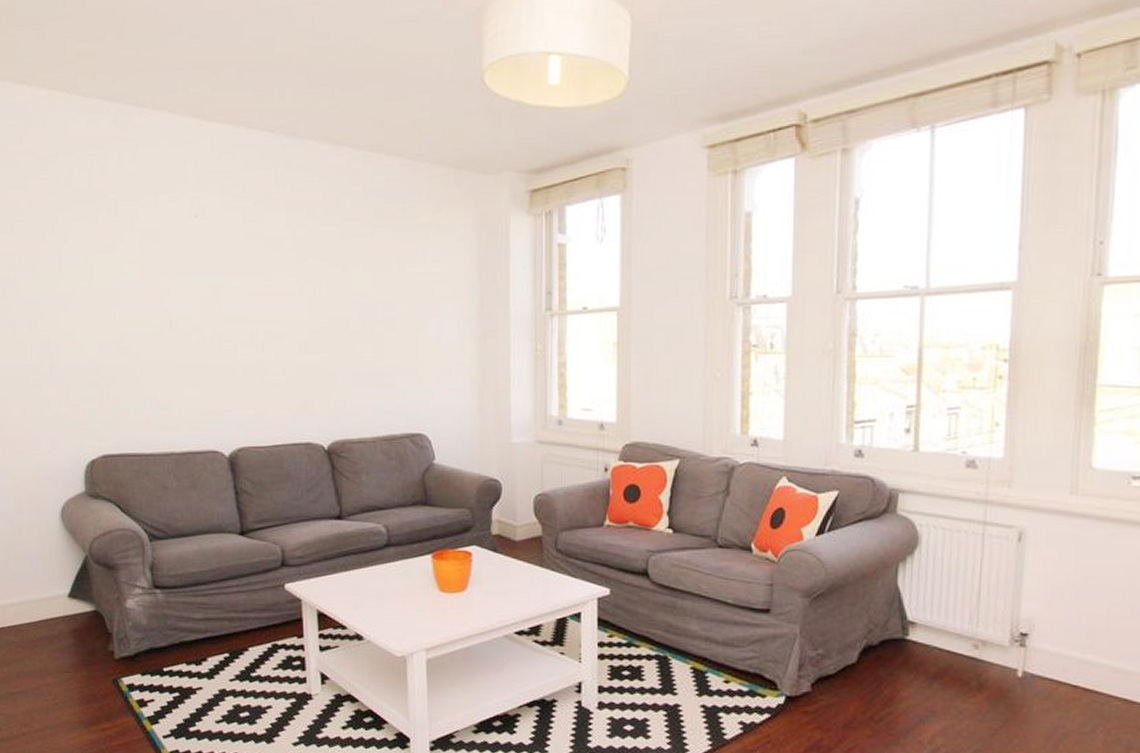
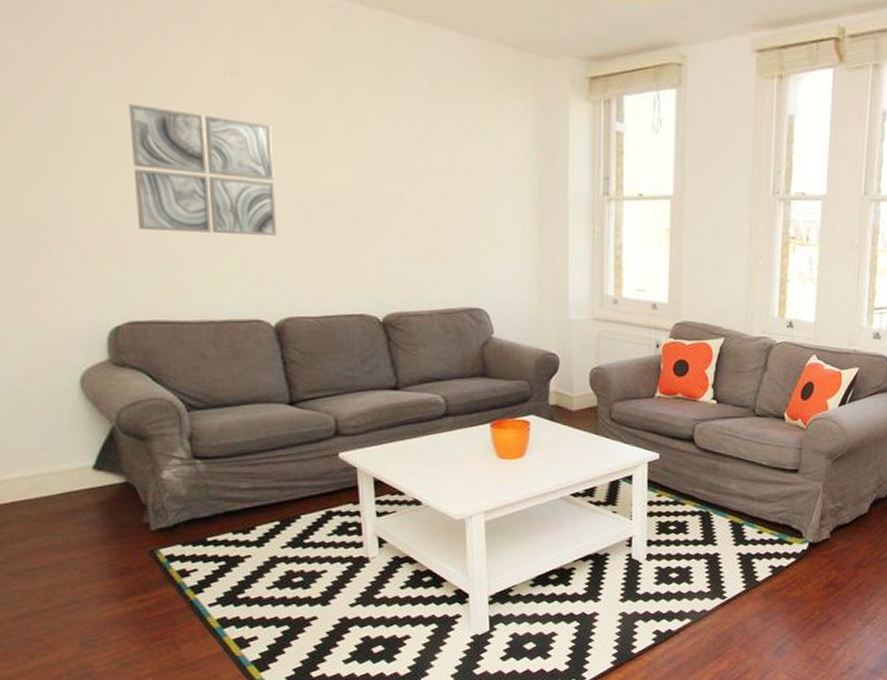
wall art: none [109,251,233,368] -> present [129,103,277,236]

